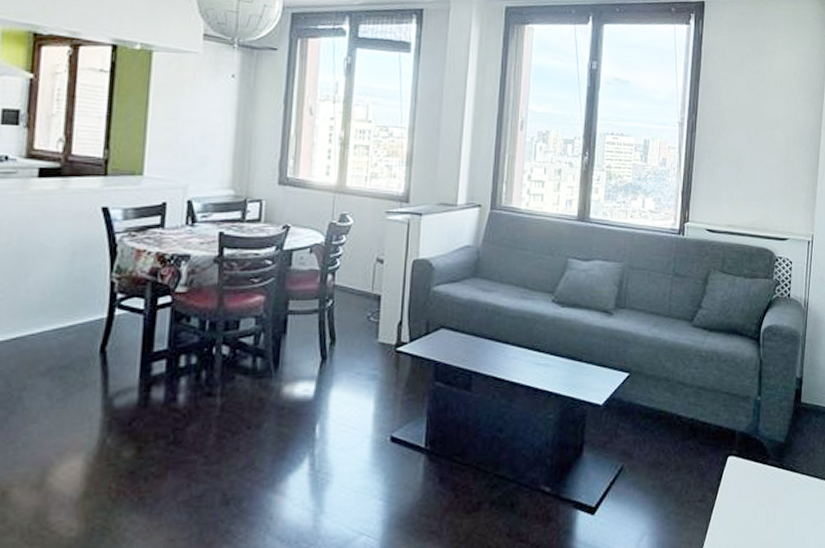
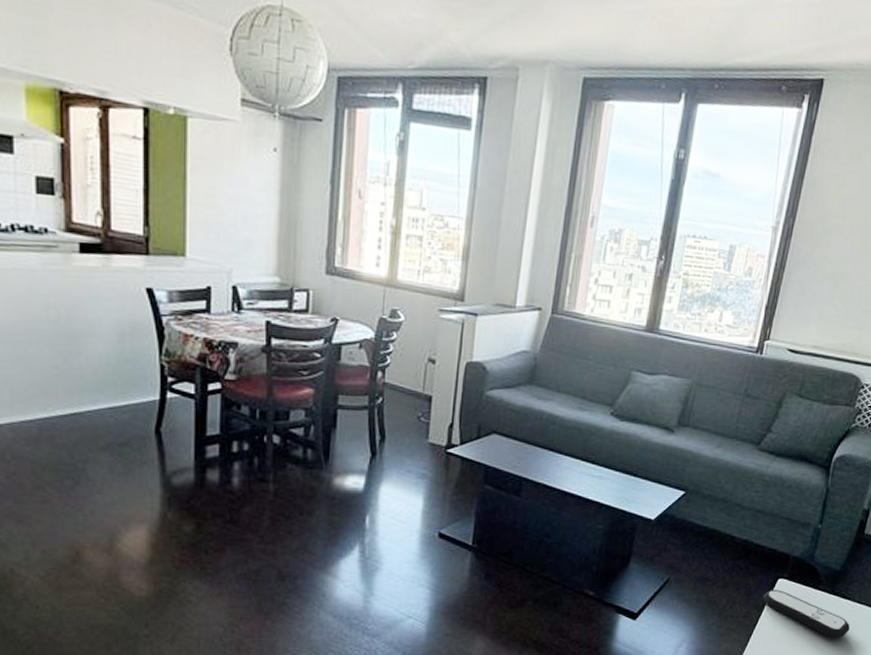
remote control: none [716,468,803,517] -> present [763,590,850,639]

